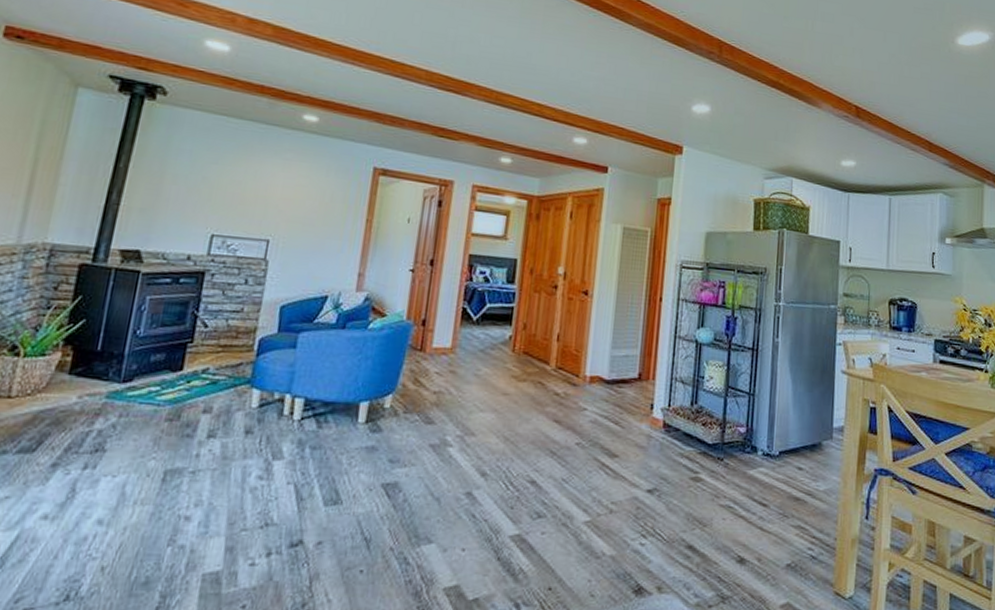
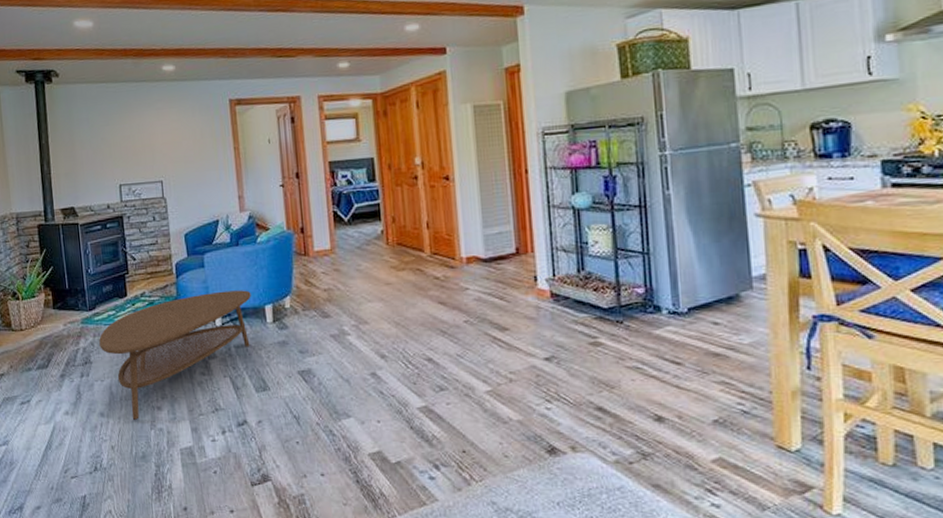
coffee table: none [124,379,347,534] -> present [99,290,251,421]

